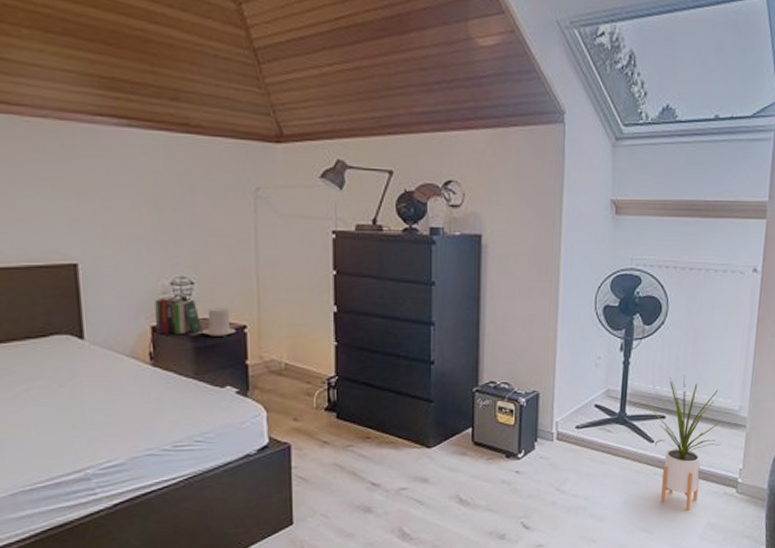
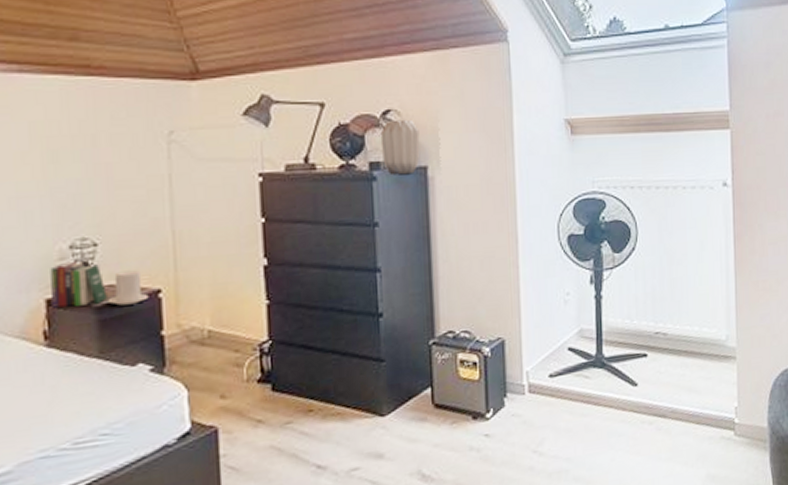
vase: none [441,190,477,241] -> present [380,119,420,176]
house plant: present [646,375,721,511] -> none [624,305,712,462]

